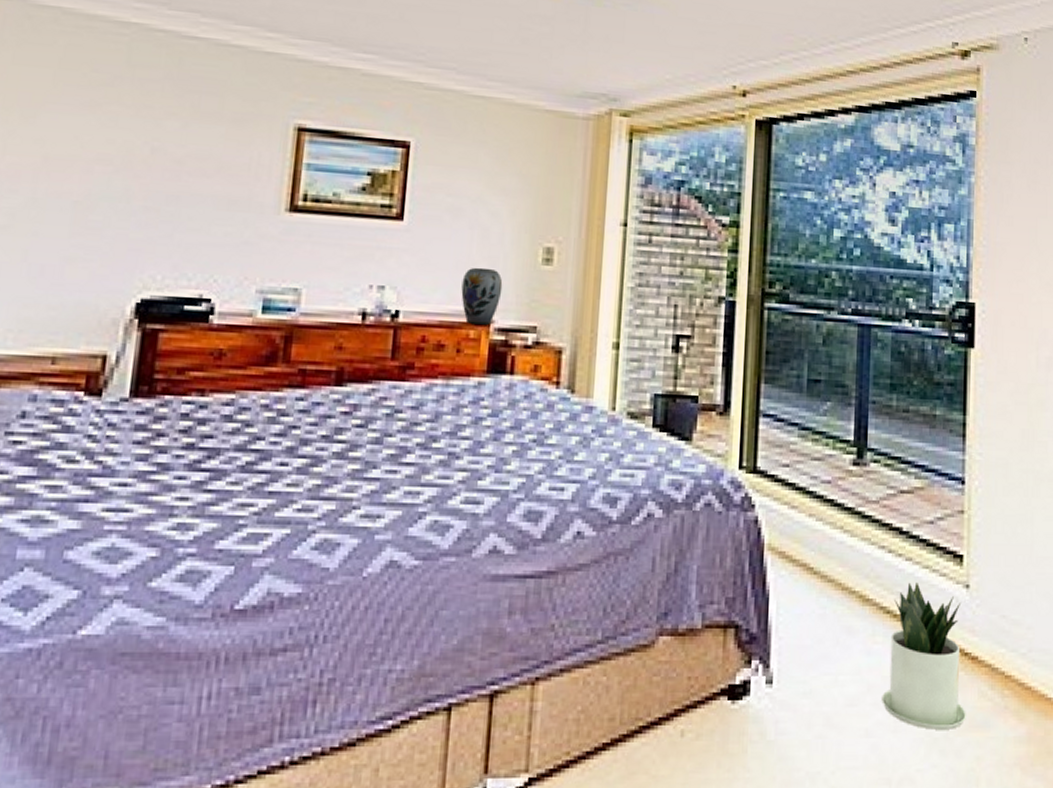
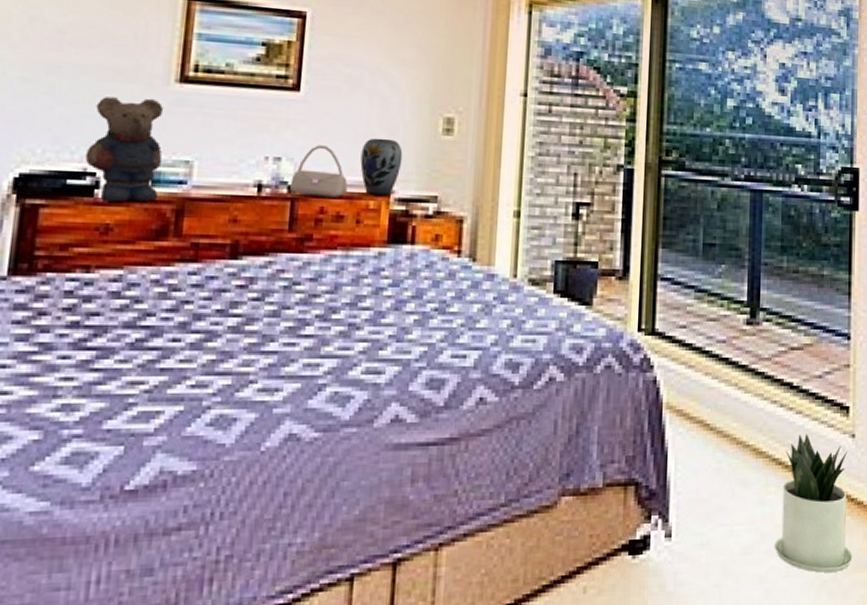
teddy bear: none [201,225,275,328] -> present [85,97,164,202]
handbag: none [393,274,449,327] -> present [290,145,348,198]

